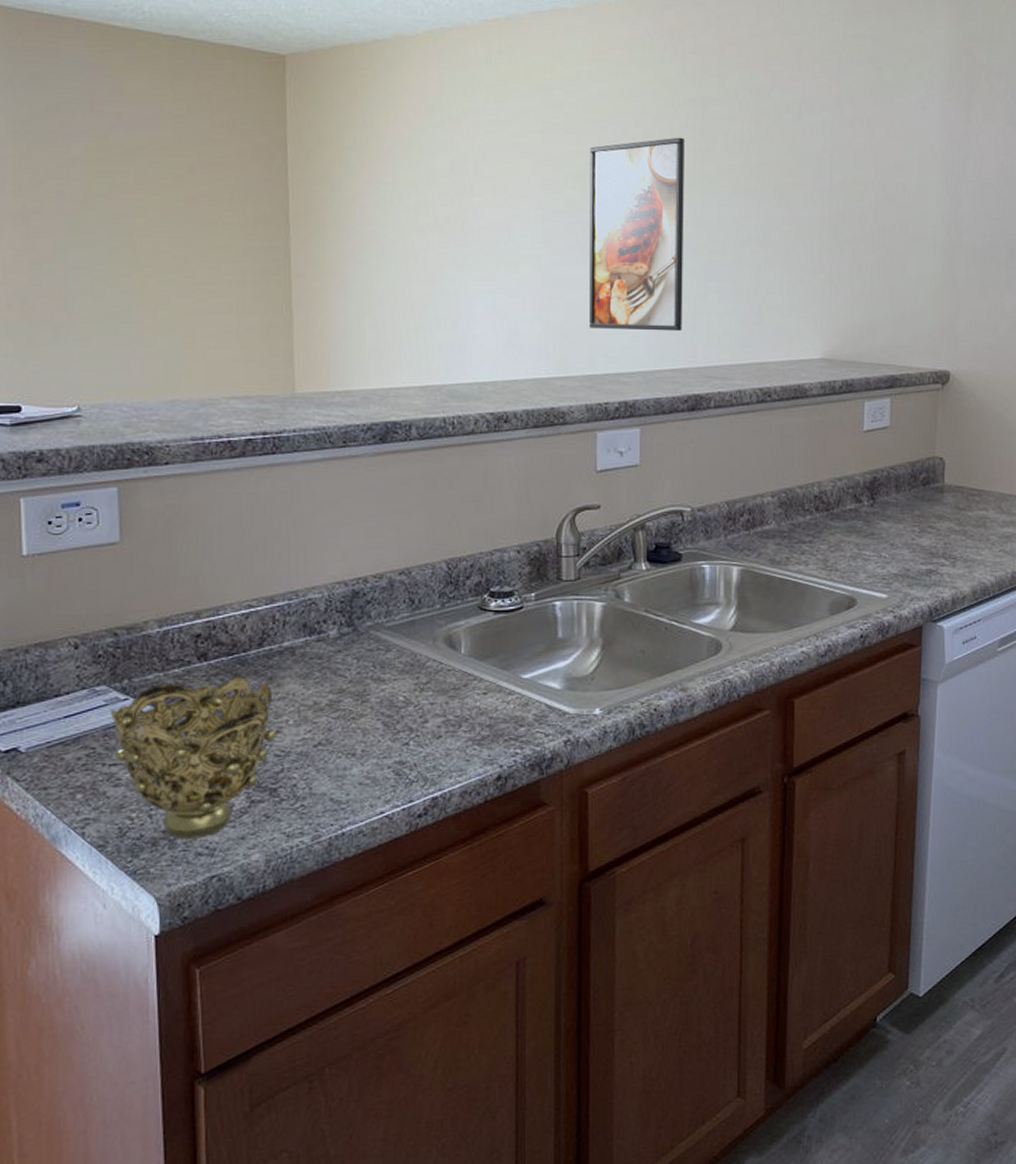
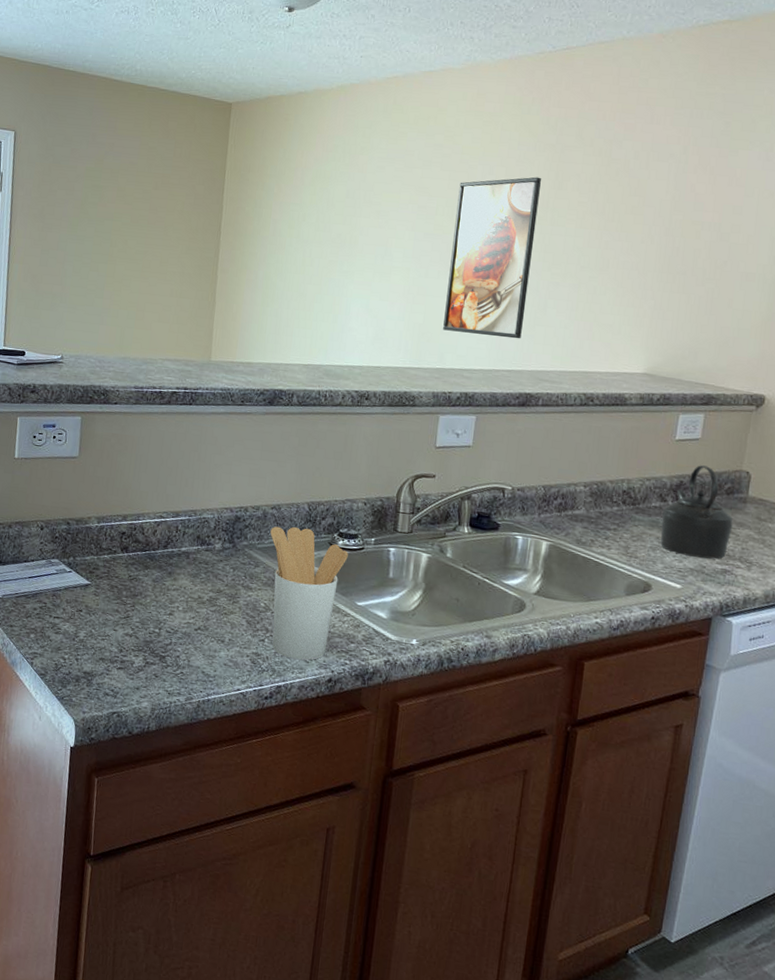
decorative bowl: present [110,676,277,839] -> none [59,564,170,683]
utensil holder: none [401,592,504,761] -> present [270,526,348,661]
kettle: none [859,456,933,561] -> present [661,465,733,560]

